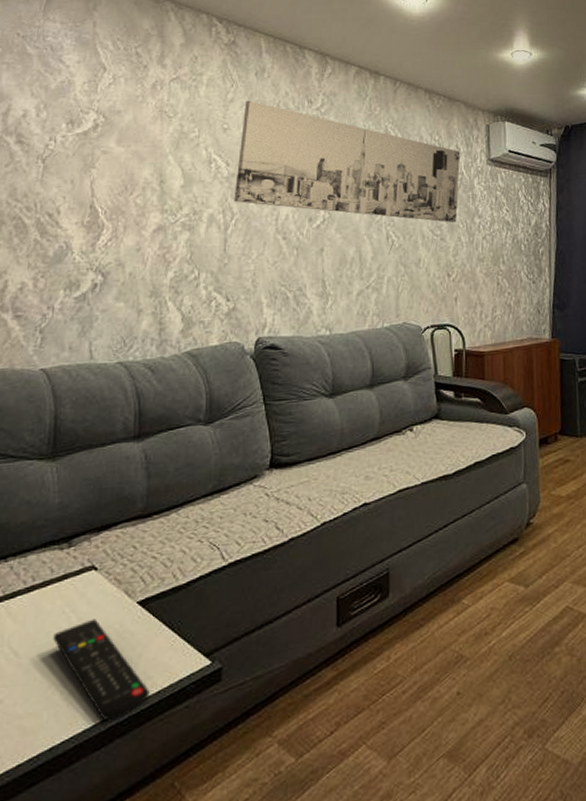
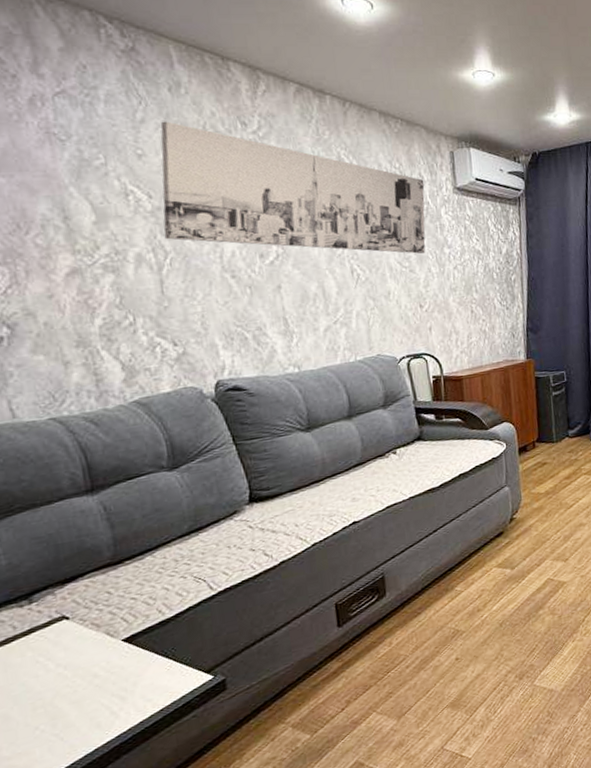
remote control: present [53,618,150,722] -> none [30,661,152,744]

